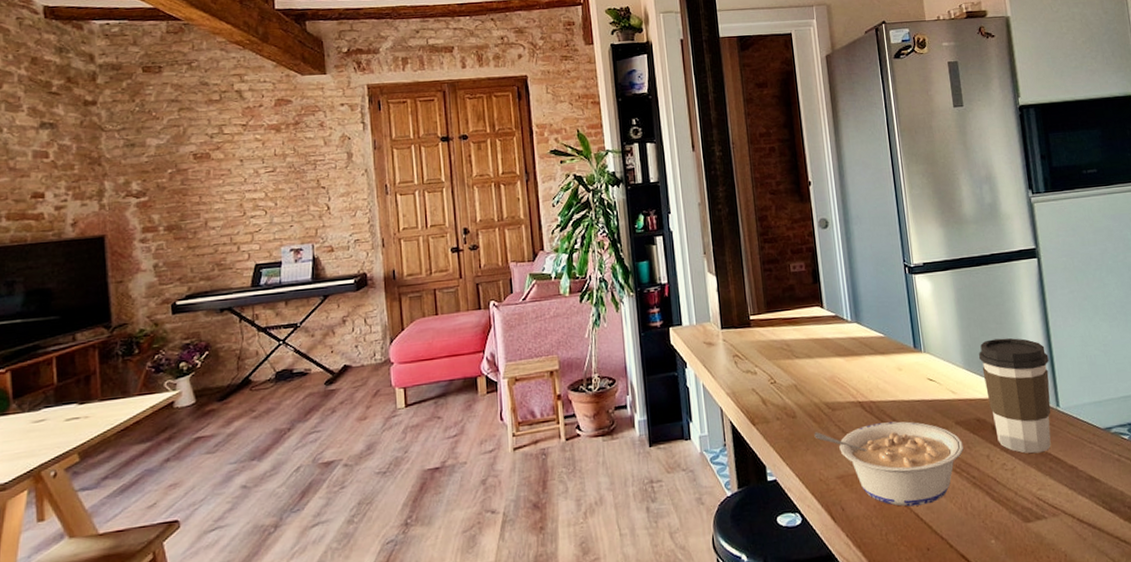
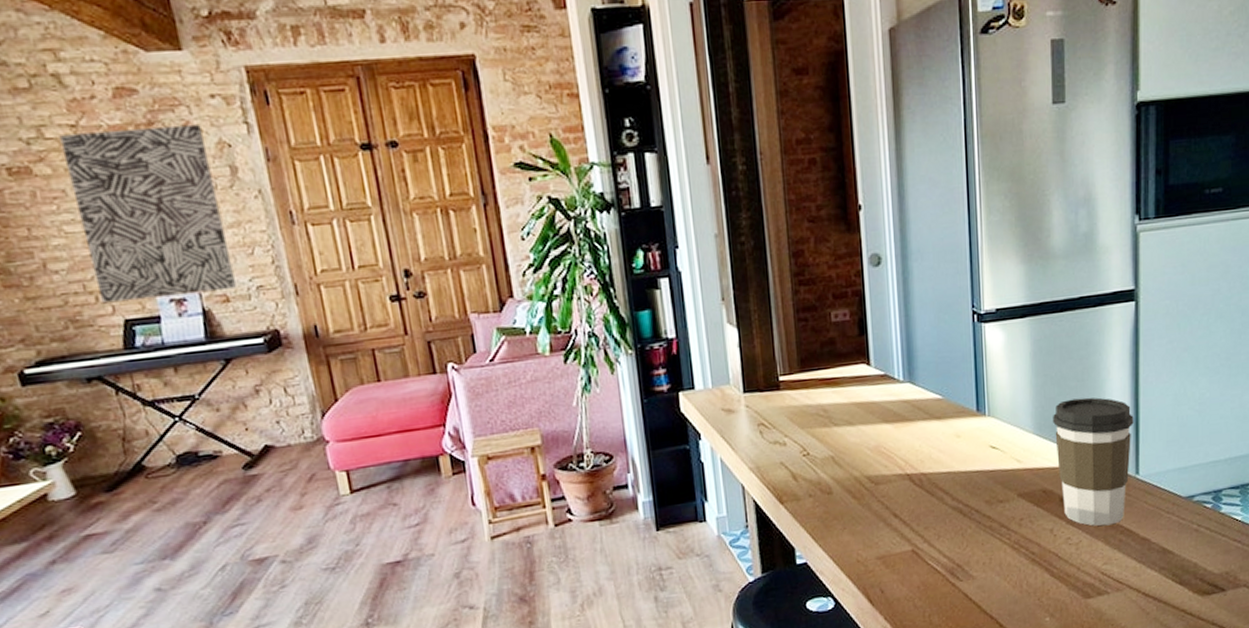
wall art: none [233,123,340,252] -> present [59,123,236,304]
legume: present [814,421,964,507] -> none [852,495,1024,587]

